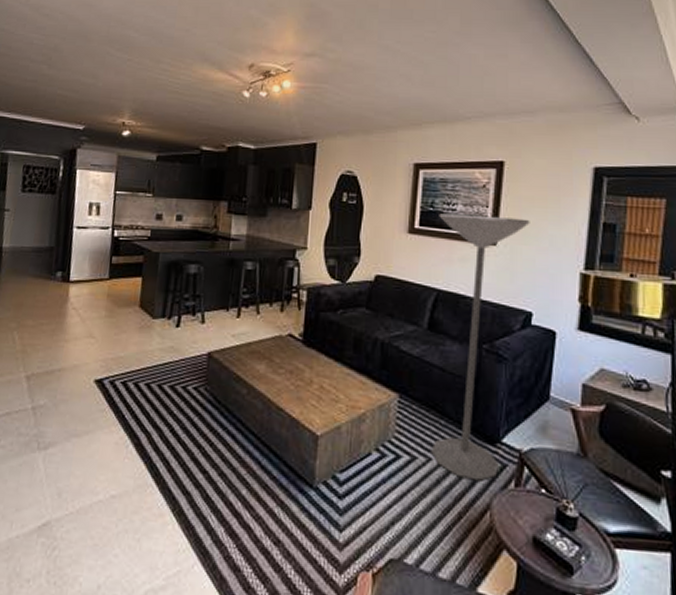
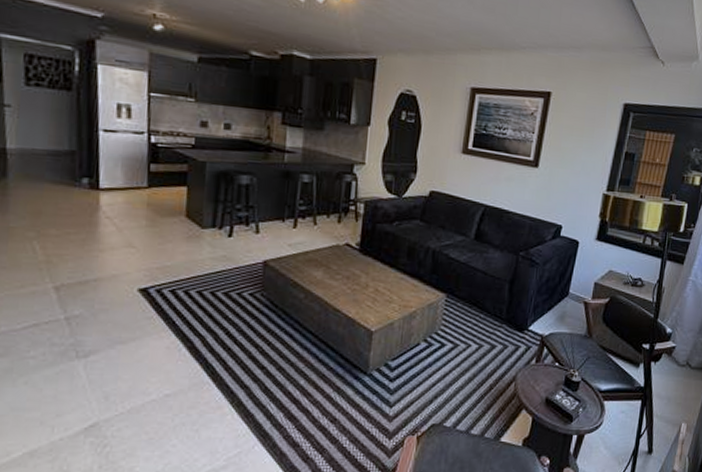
floor lamp: present [431,213,530,481] -> none [471,136,568,360]

